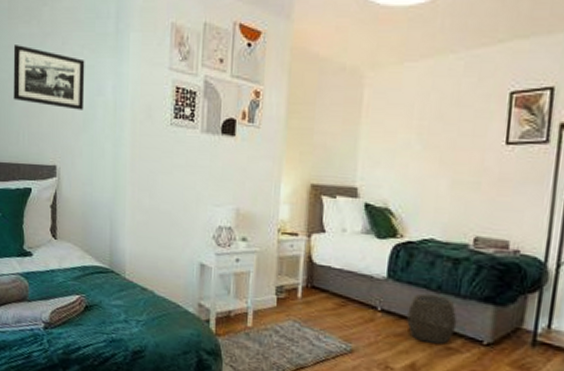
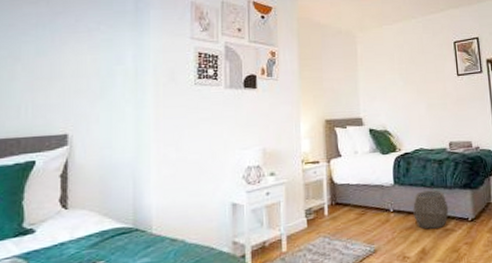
picture frame: present [13,45,85,110] -> none [14,23,102,80]

